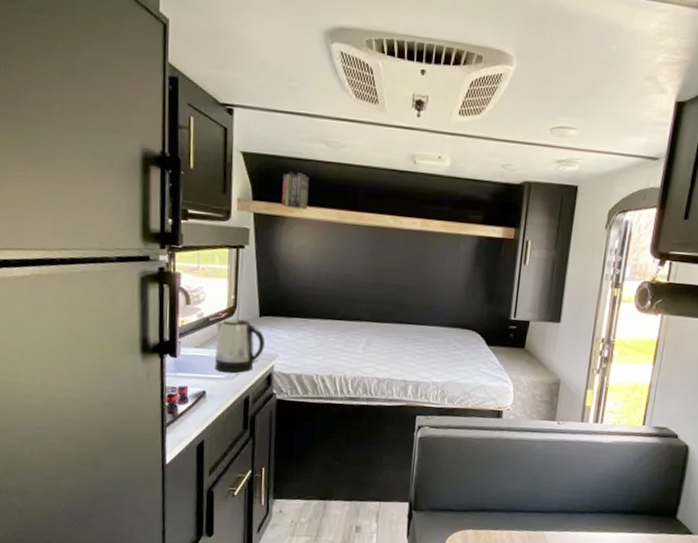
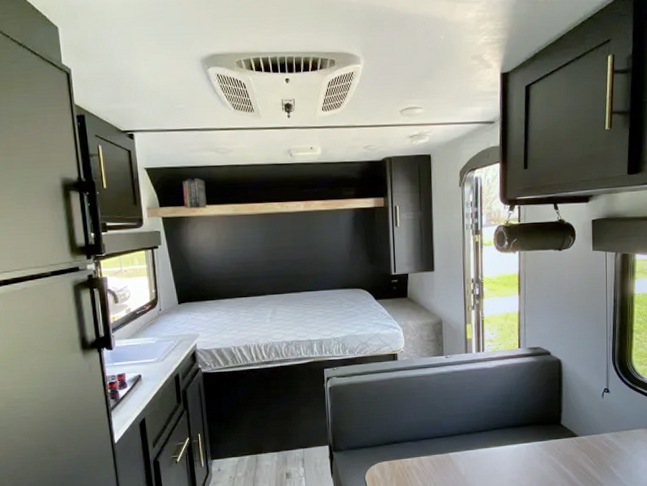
kettle: present [215,318,265,373] -> none [142,309,186,356]

